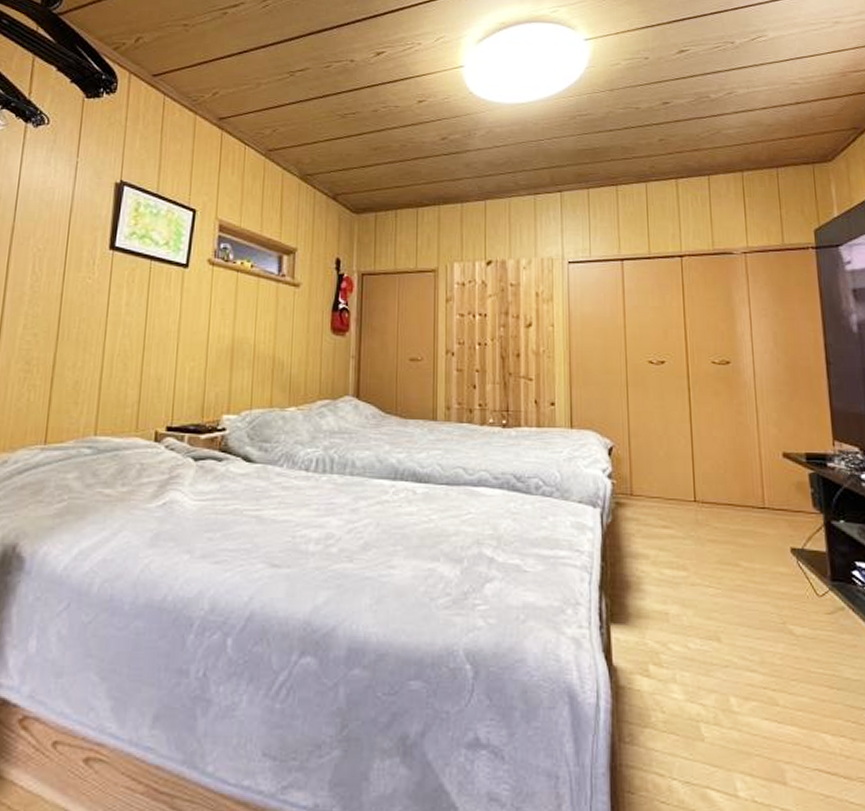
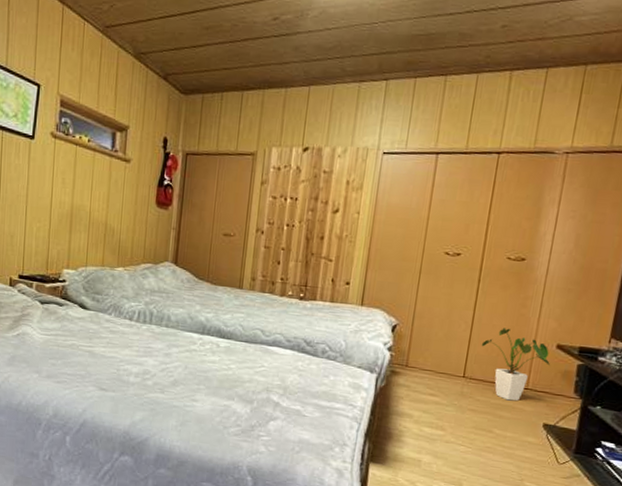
house plant: none [705,439,782,524] -> present [481,328,551,401]

